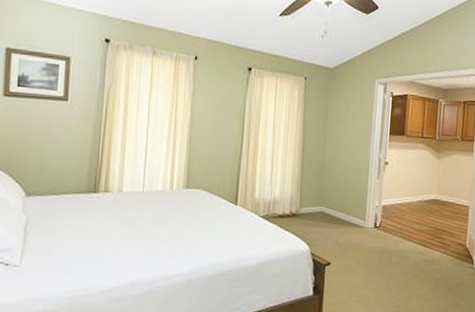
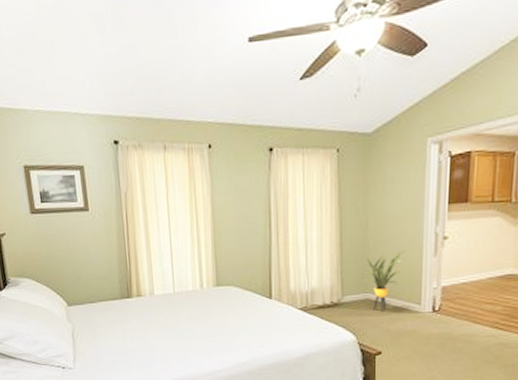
house plant: none [319,170,355,226] -> present [363,250,406,313]

